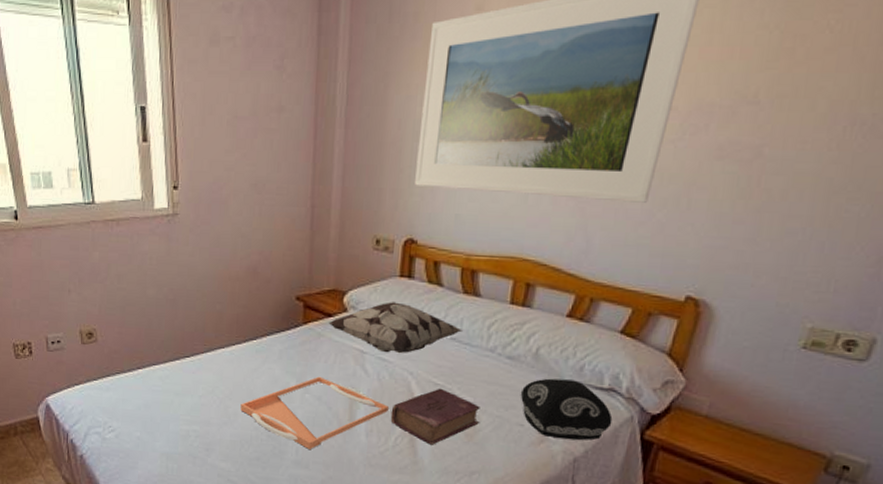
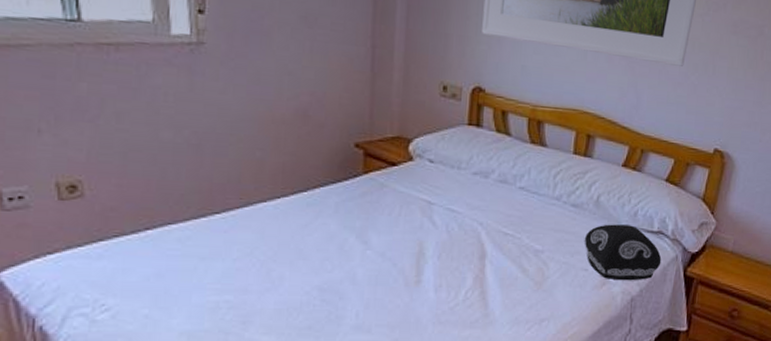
serving tray: present [240,376,389,450] -> none [287,230,458,312]
decorative pillow: present [328,302,464,354] -> none [392,150,531,204]
book: present [390,388,480,445] -> none [460,237,548,296]

